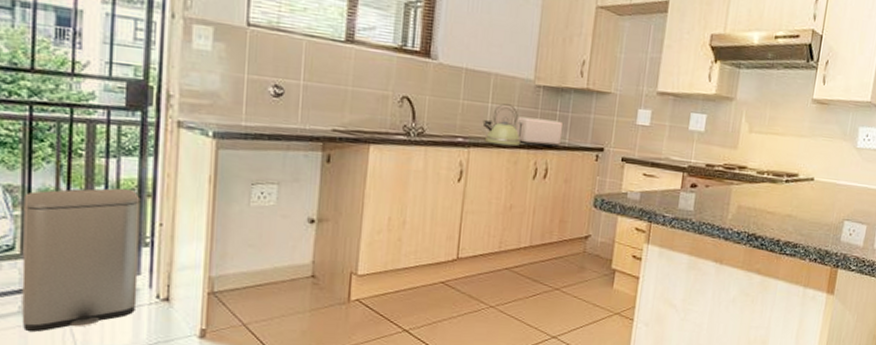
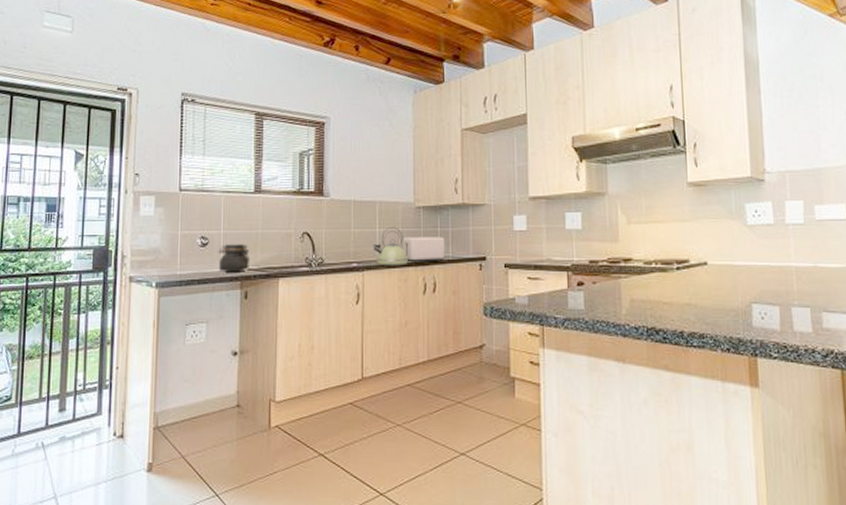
pedal bin: present [22,188,141,332] -> none [14,338,102,472]
jar: none [295,98,336,132] -> present [218,244,251,272]

